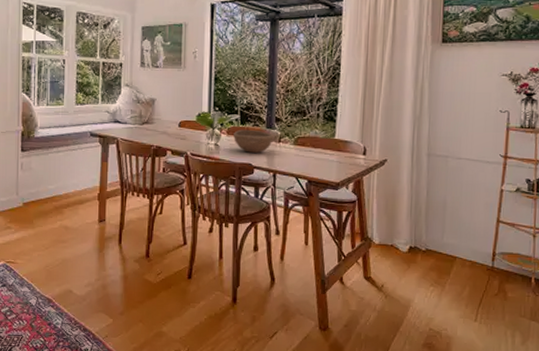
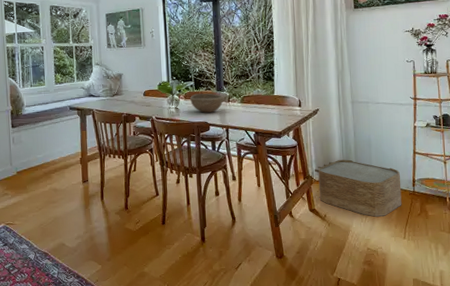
woven basket: none [375,222,479,293] -> present [315,159,402,217]

